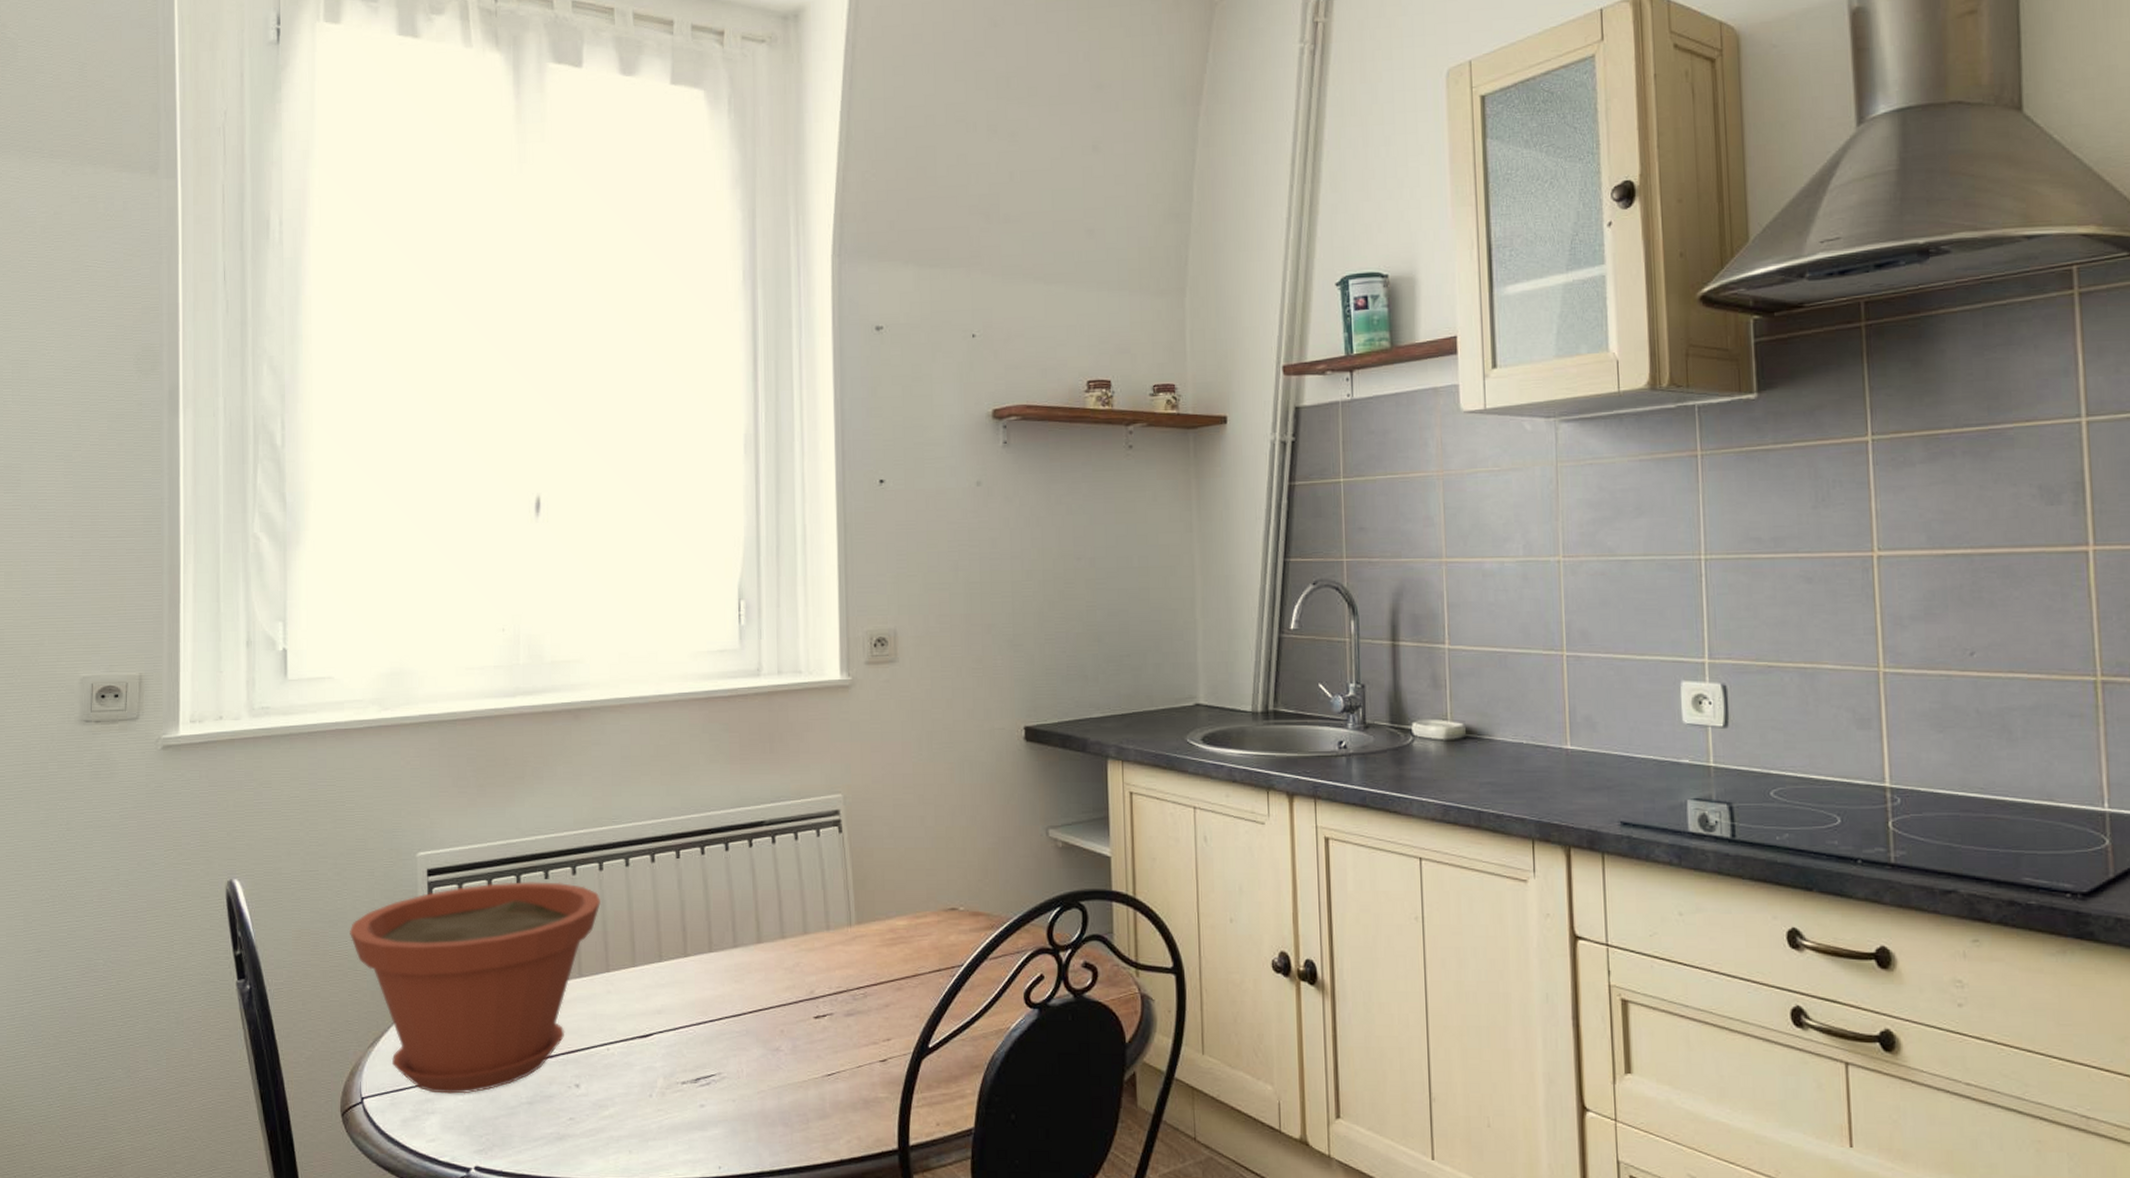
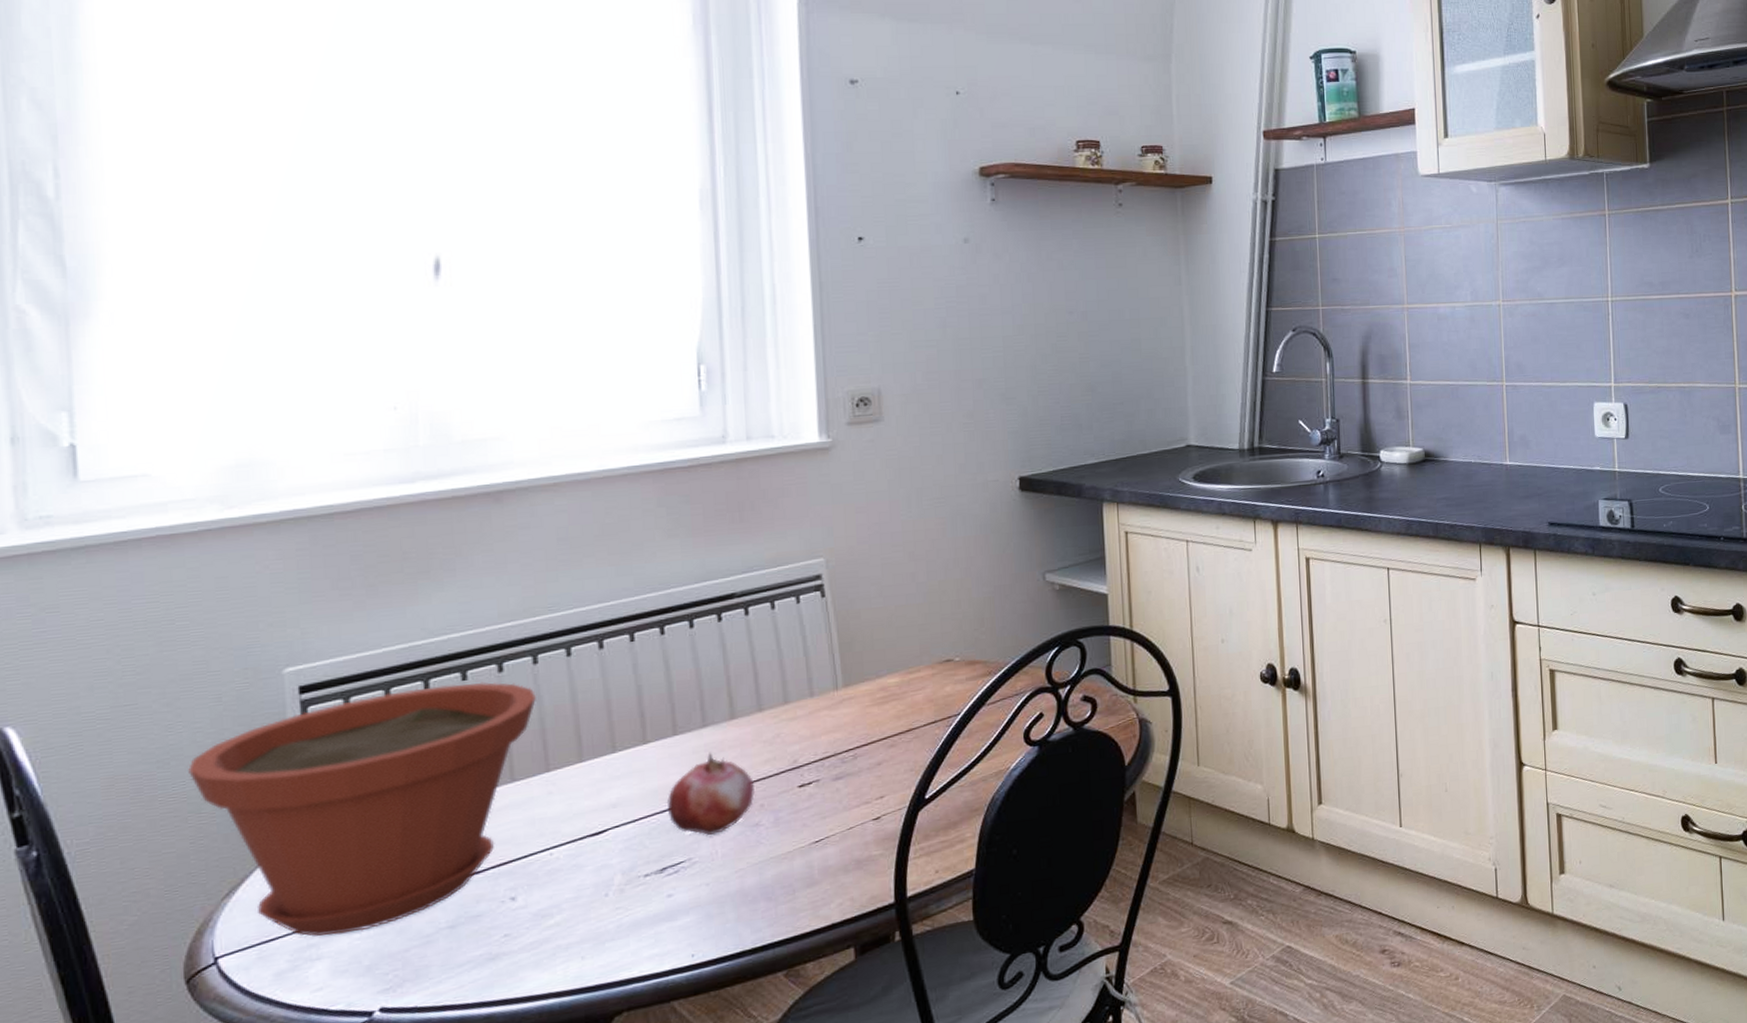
fruit: none [702,972,776,1053] -> present [666,752,754,835]

